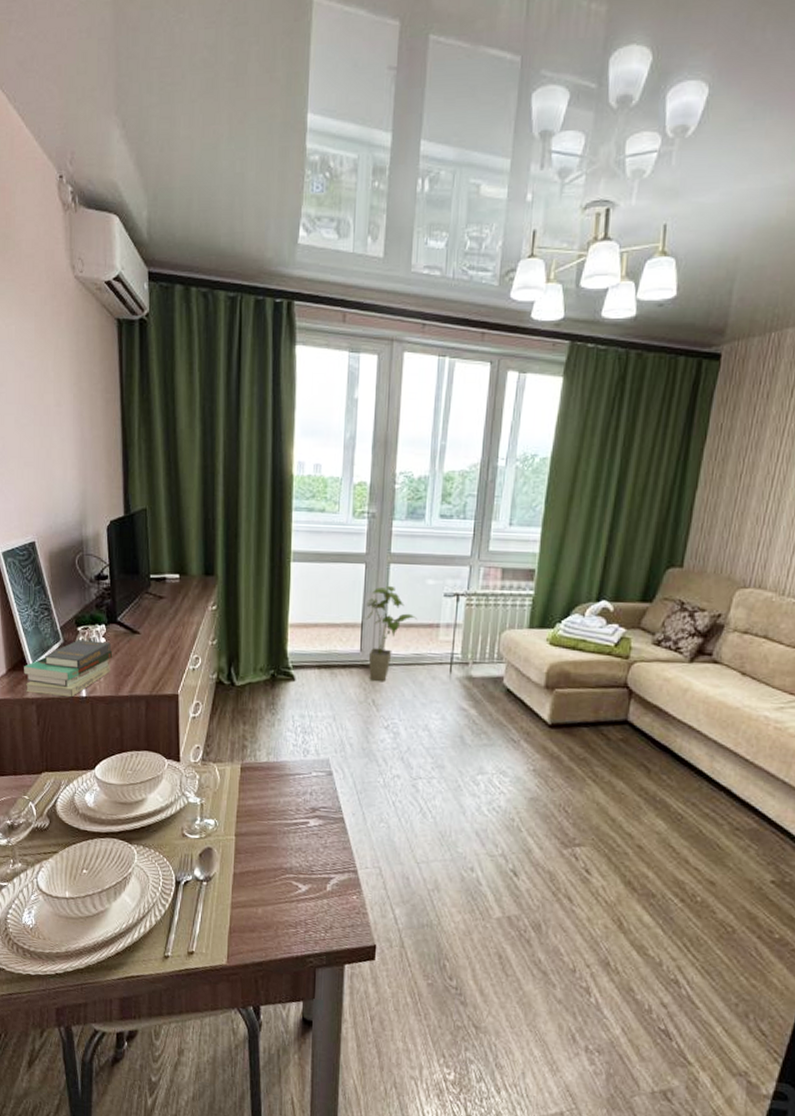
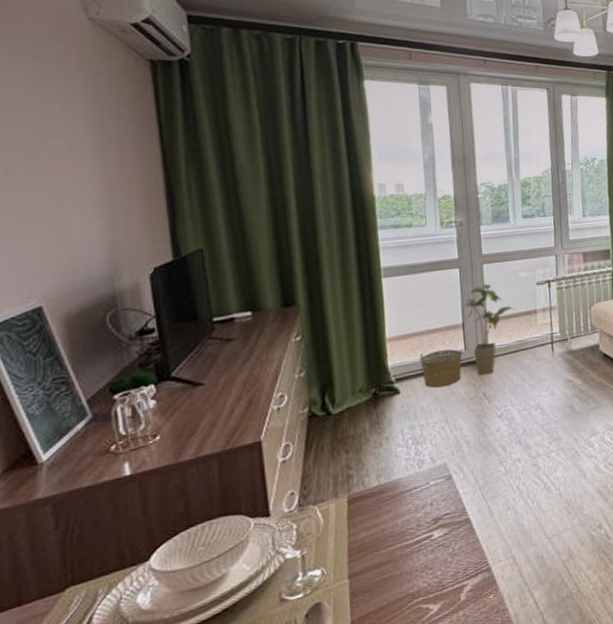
books: present [24,638,113,697] -> none [30,403,168,492]
basket: none [316,646,357,684] -> present [419,349,463,388]

